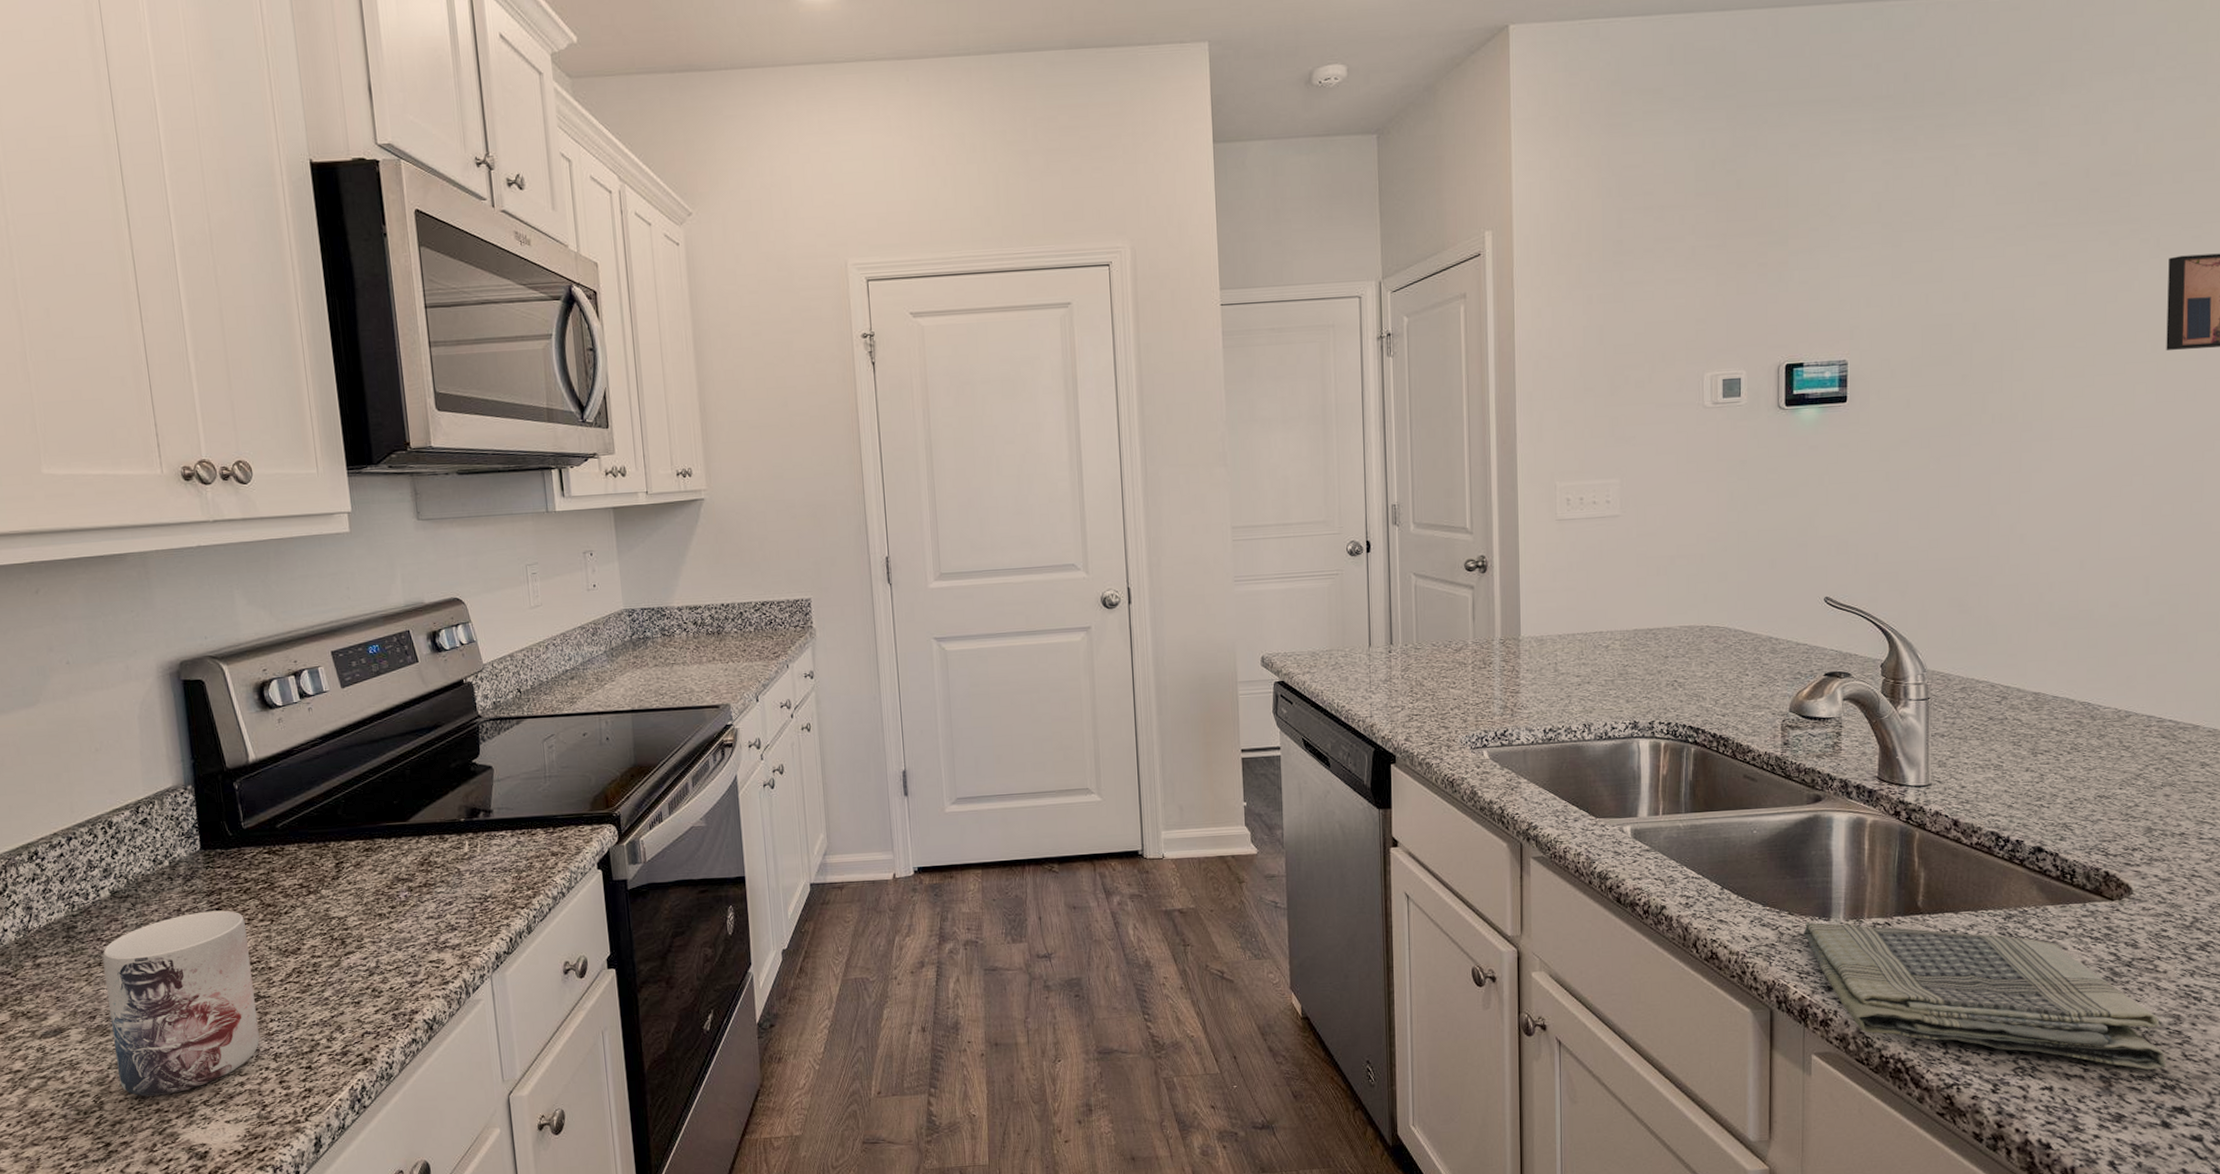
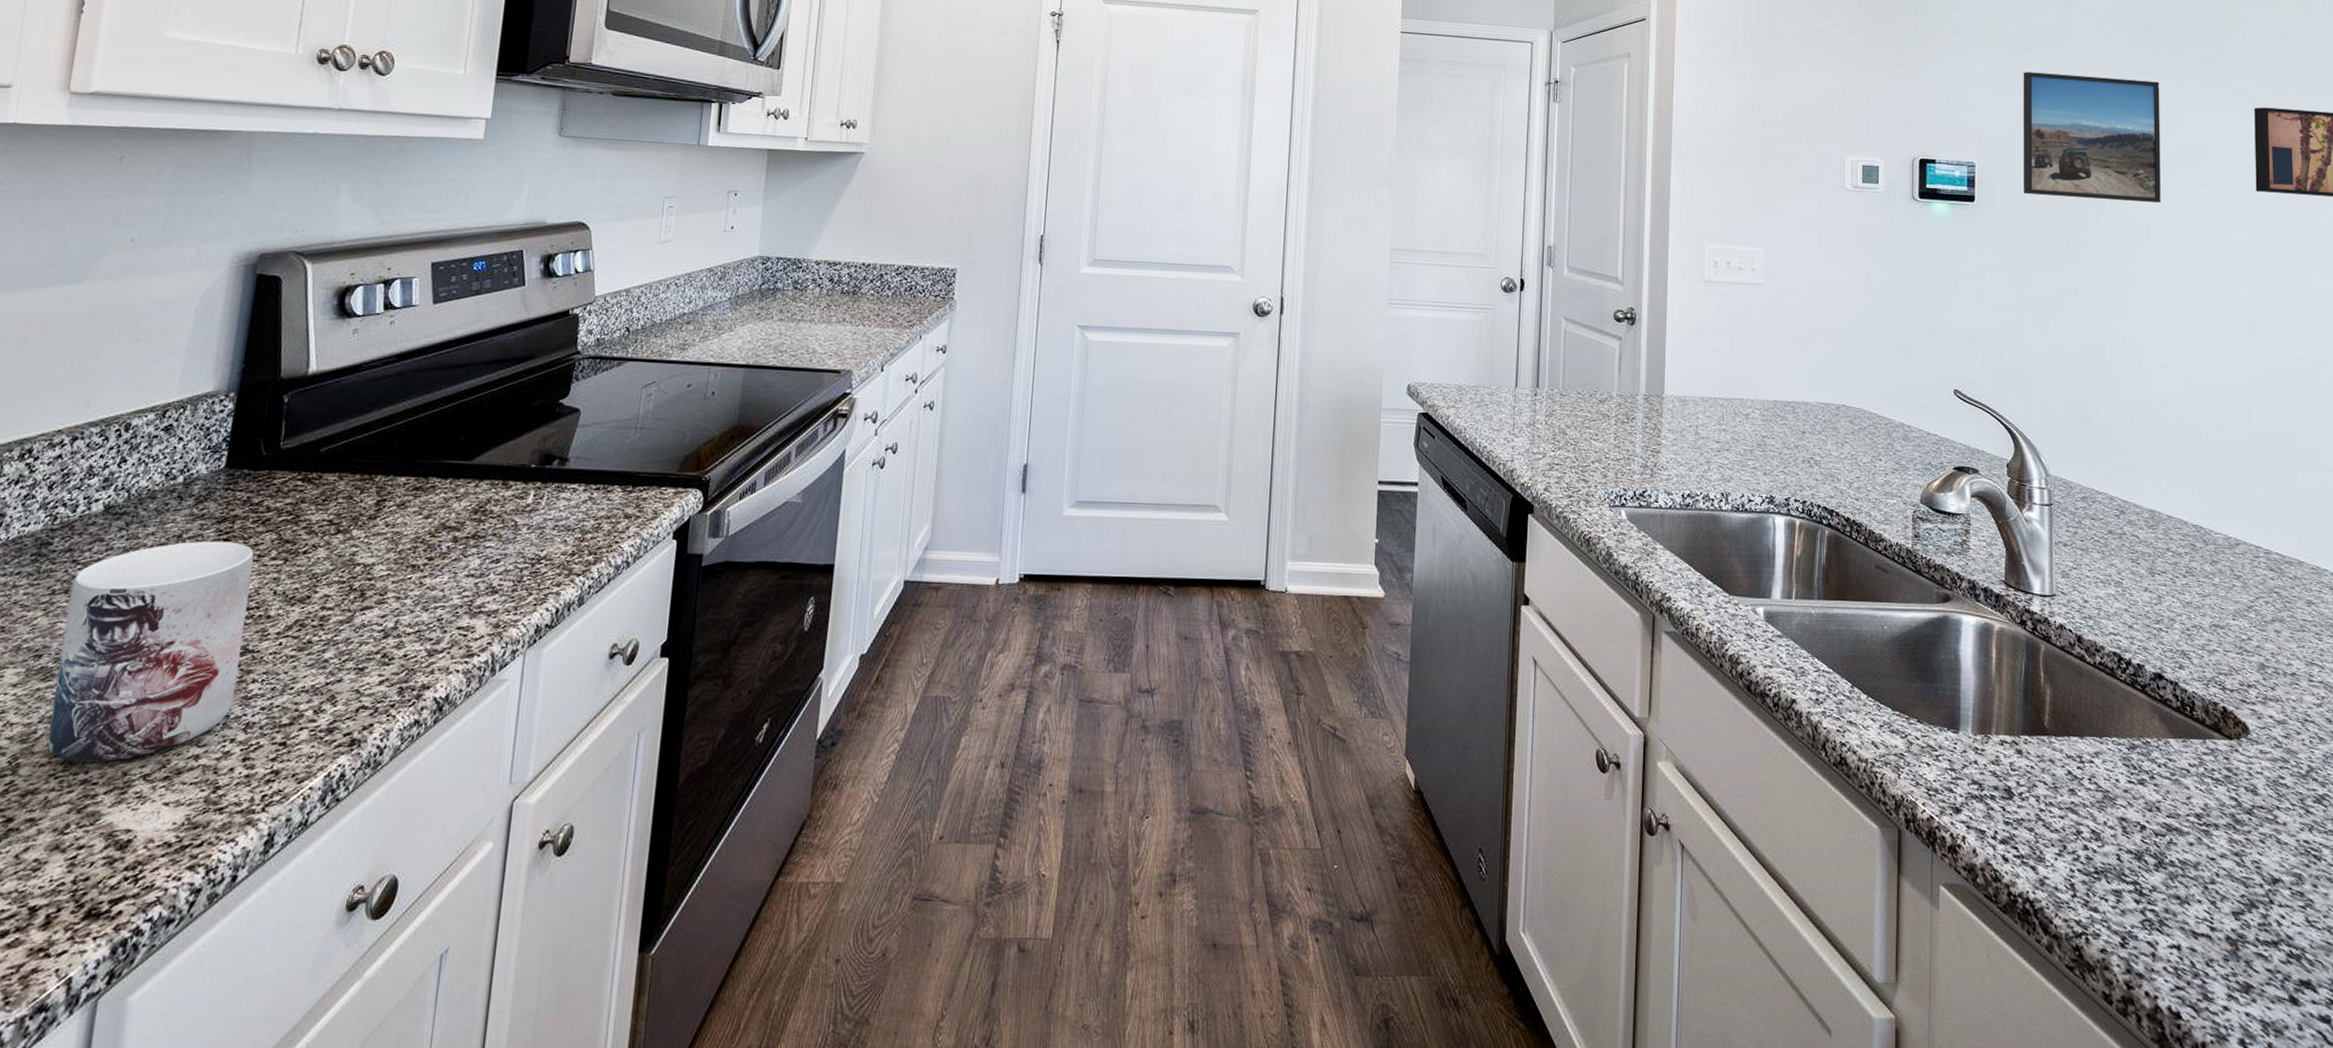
dish towel: present [1803,922,2167,1070] -> none [1931,733,2291,934]
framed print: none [1901,244,2059,387] -> present [2023,71,2161,203]

